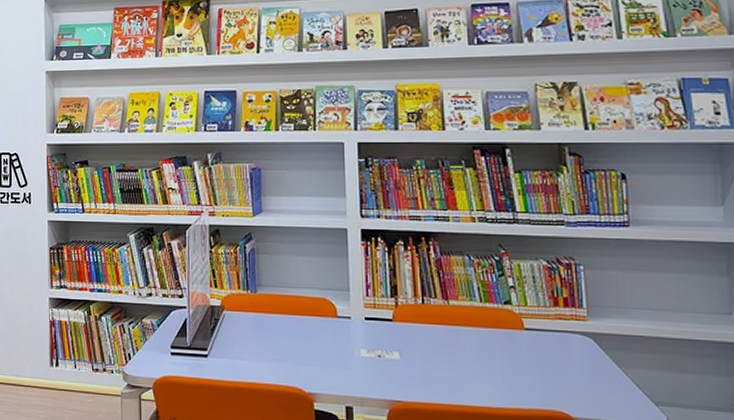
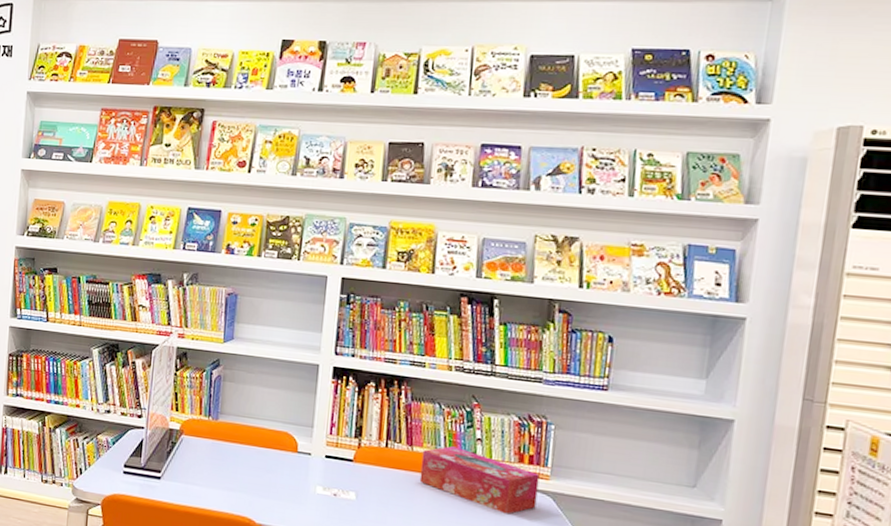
tissue box: none [459,296,578,359] -> present [419,446,540,514]

